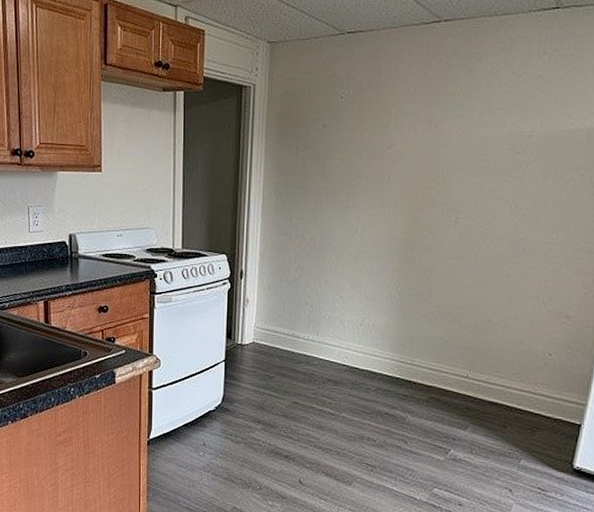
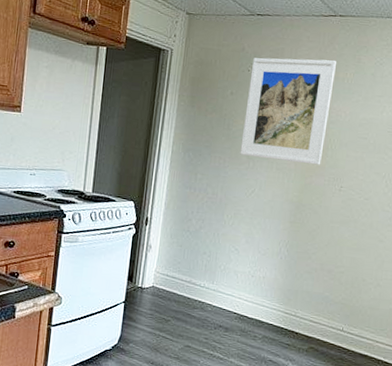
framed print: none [338,74,444,196] -> present [240,57,336,165]

